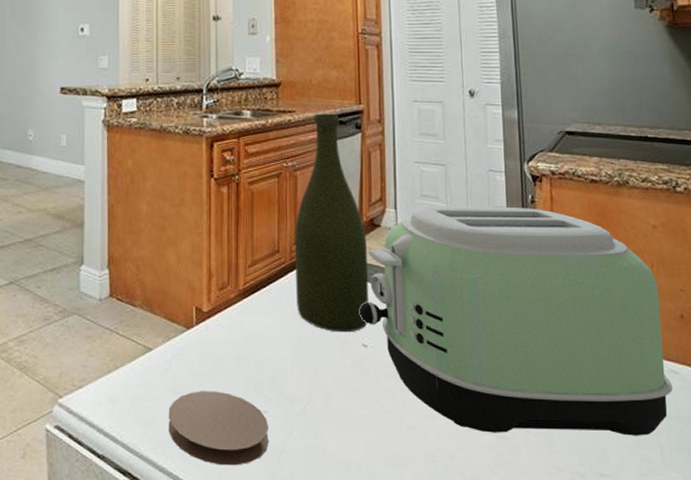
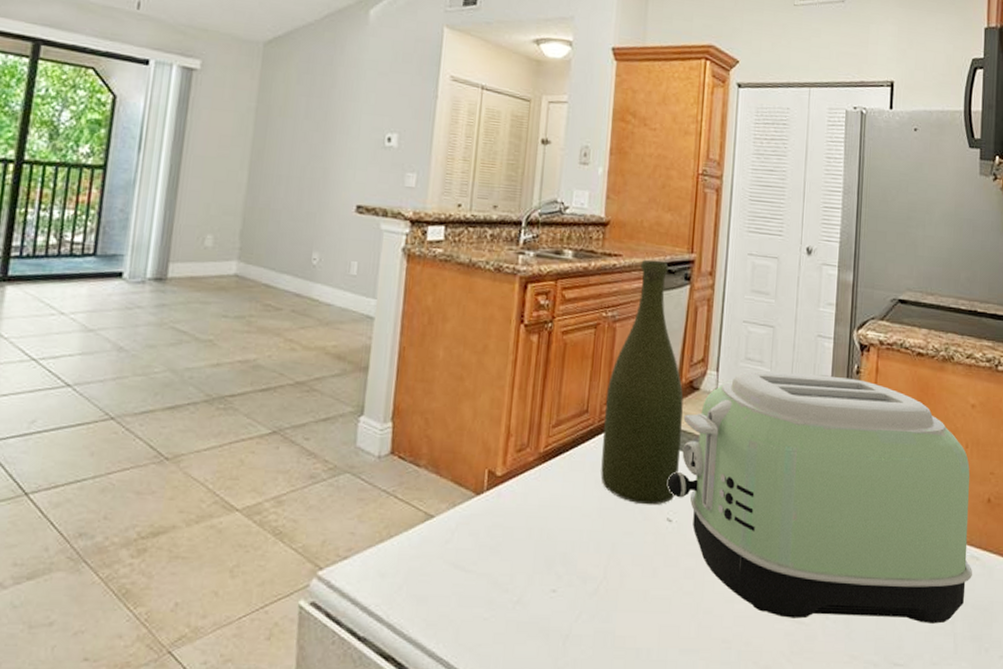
coaster: present [168,391,269,466] -> none [443,565,556,651]

